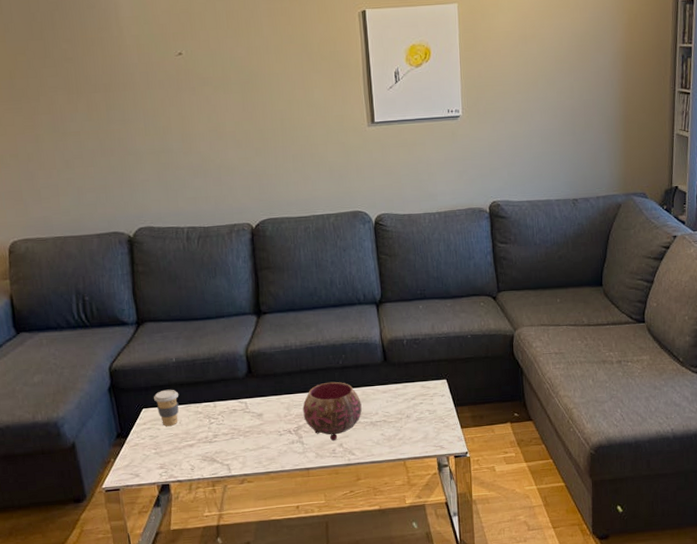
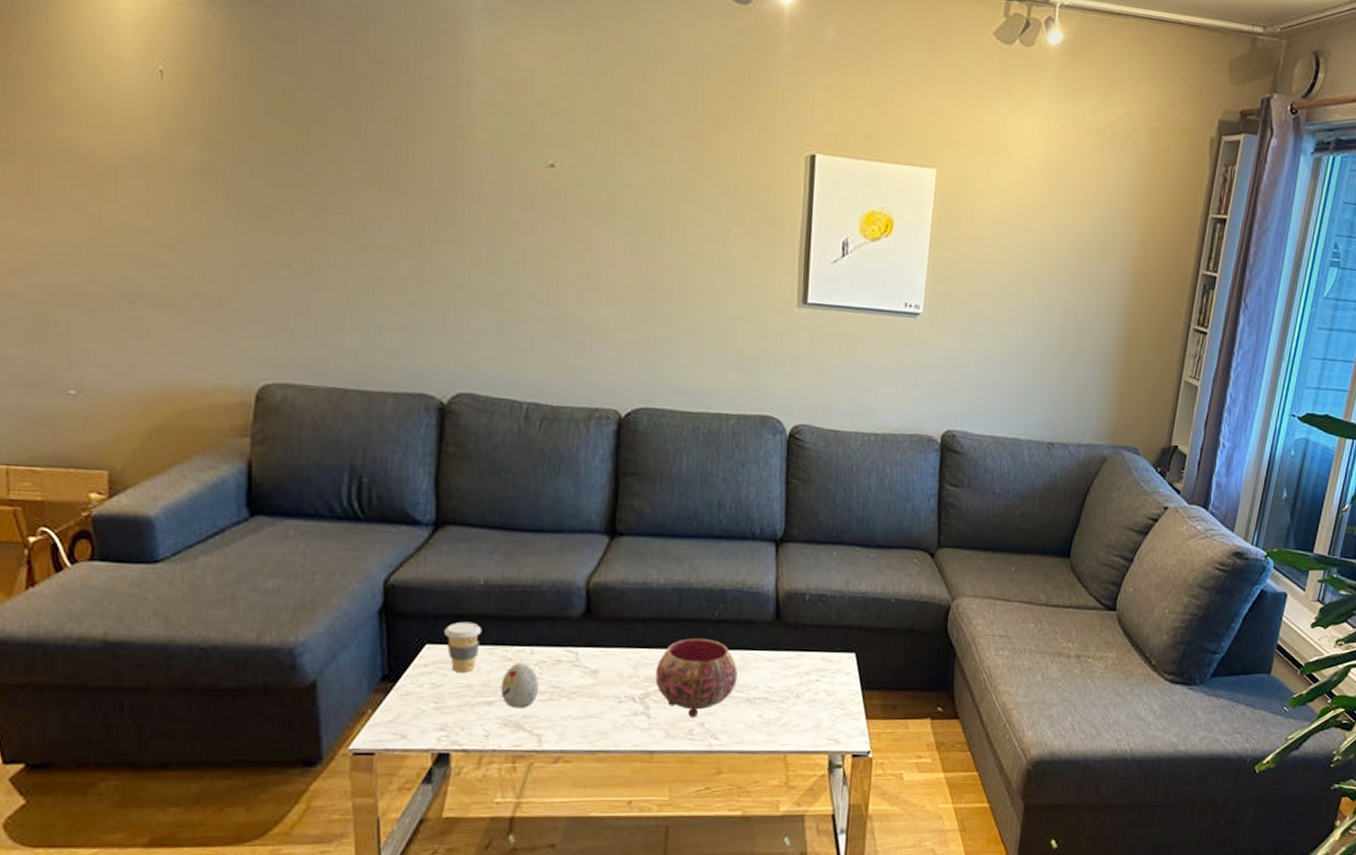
decorative egg: none [197,414,224,448] -> present [500,663,539,709]

